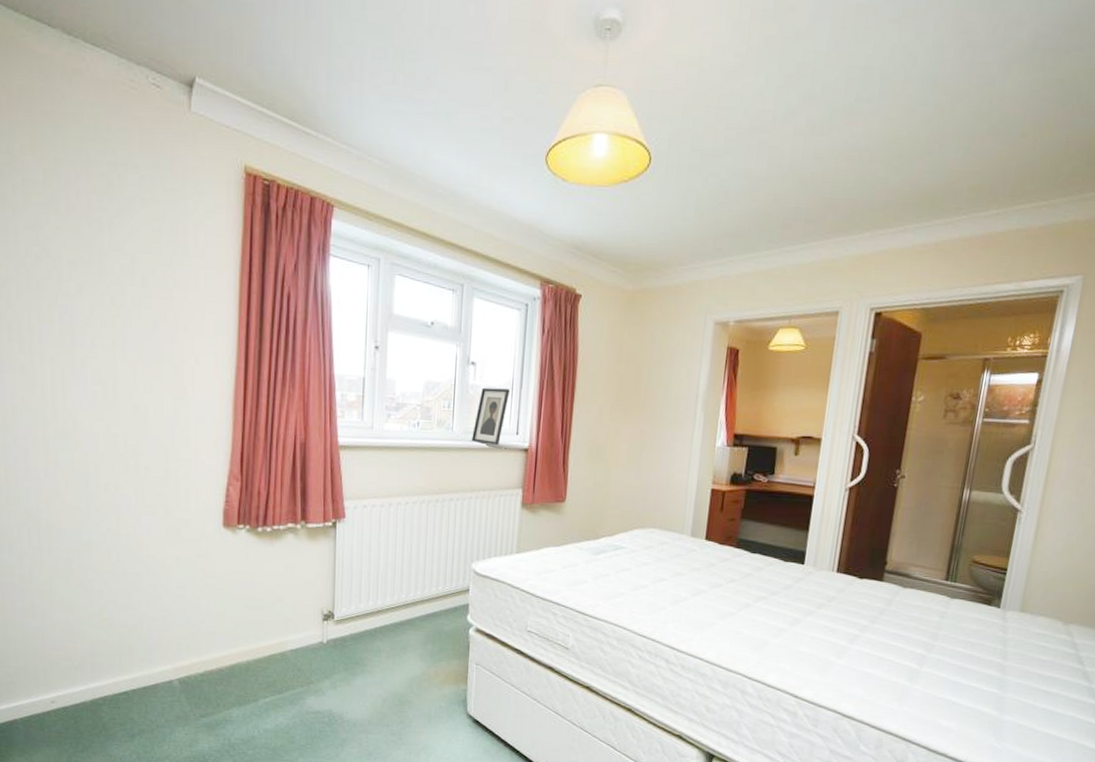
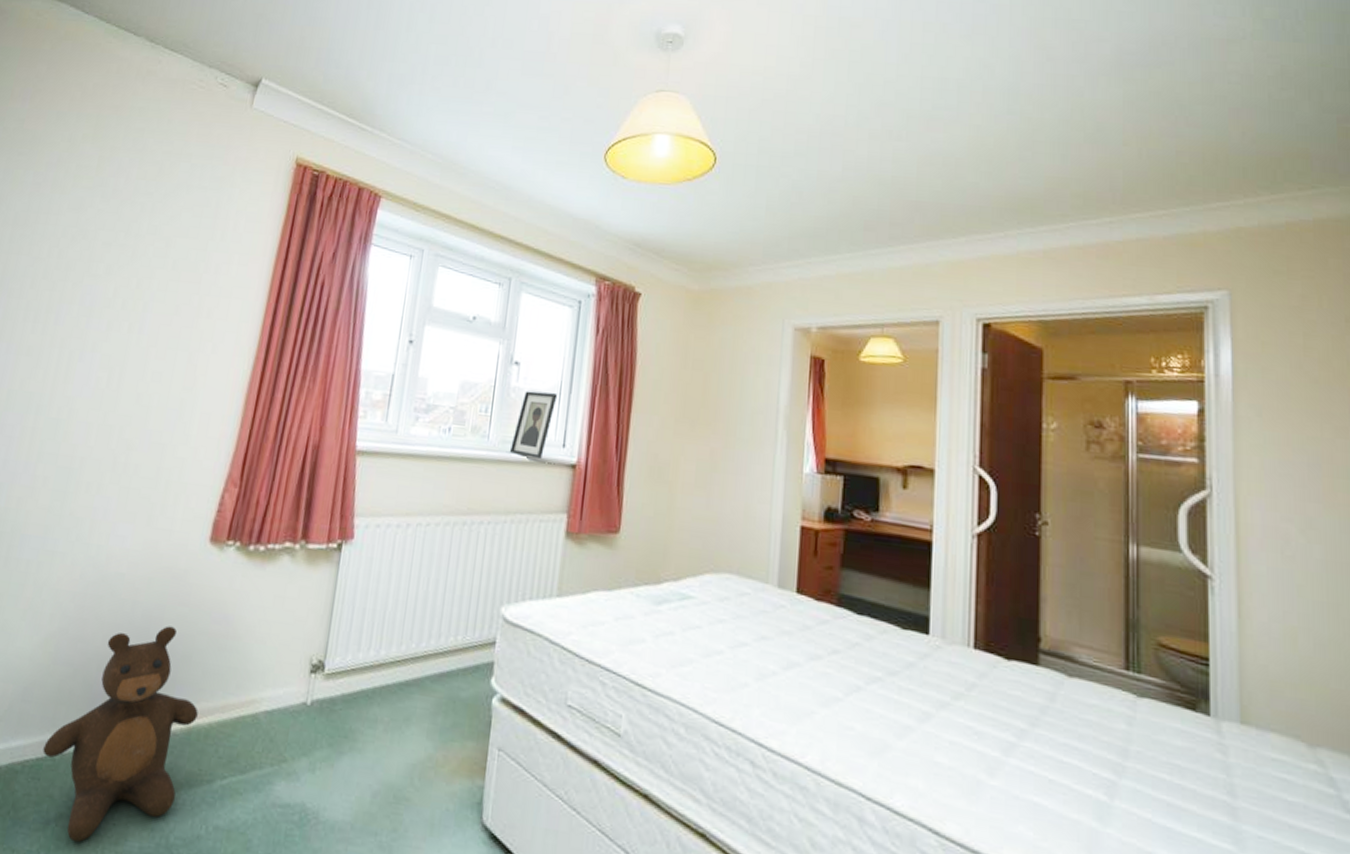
teddy bear: none [117,593,237,748] -> present [43,626,199,843]

